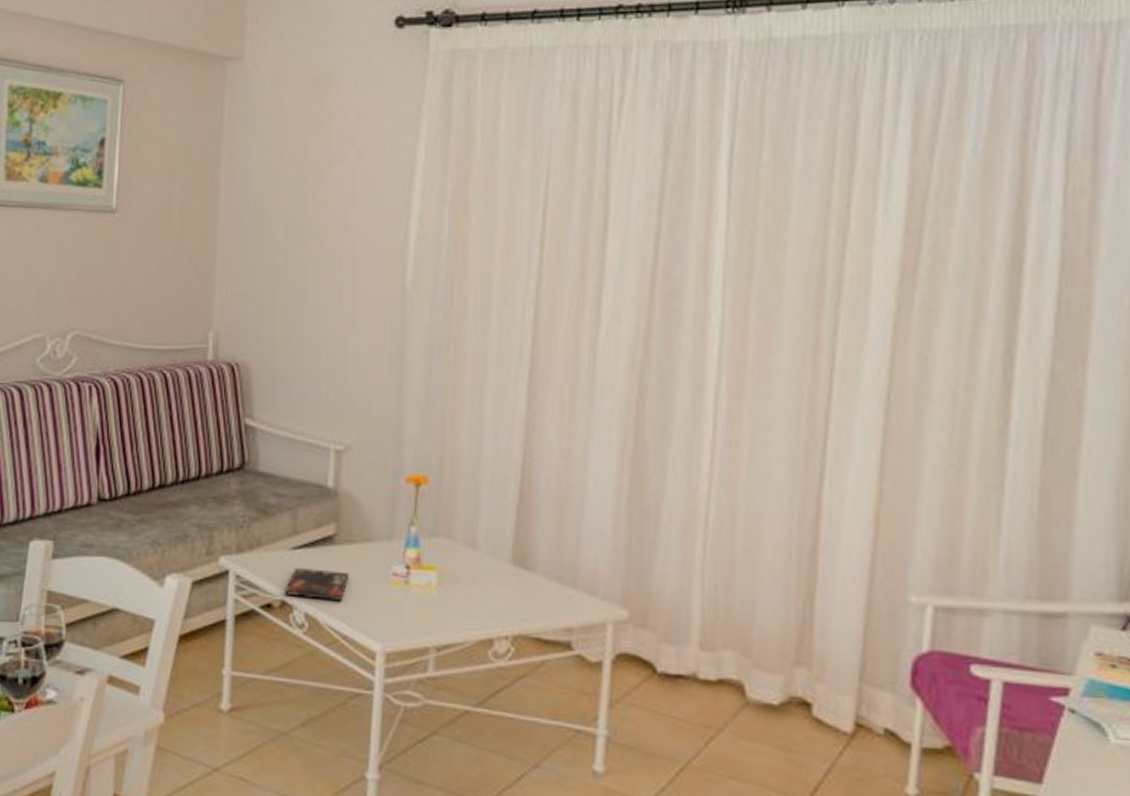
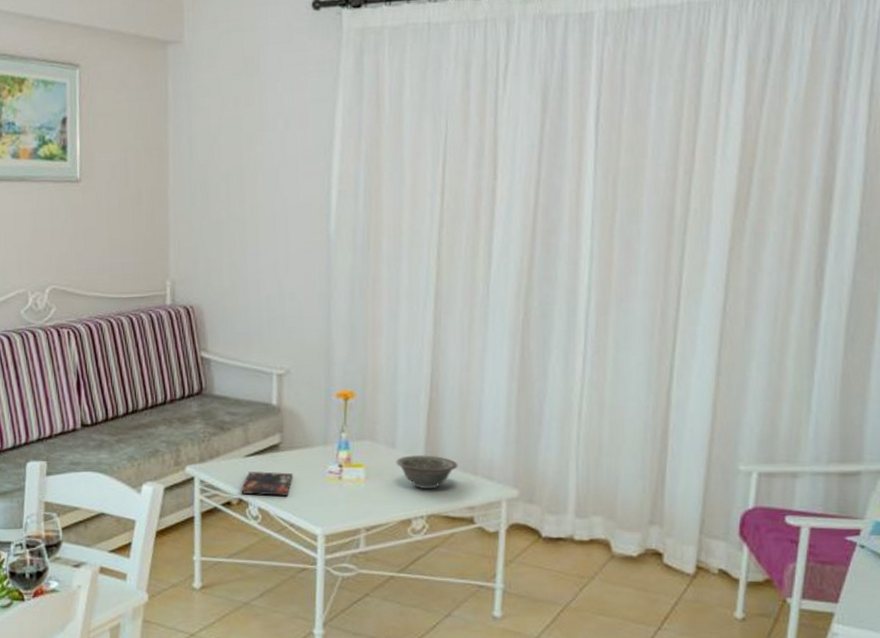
decorative bowl: none [476,559,553,603] -> present [395,455,458,489]

